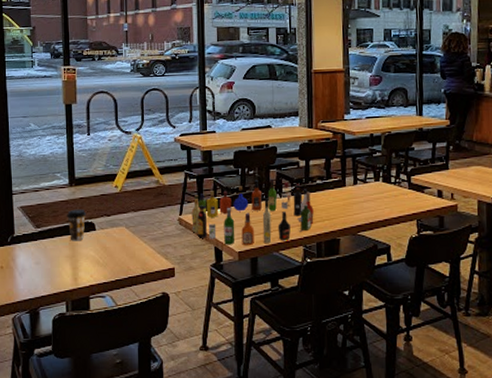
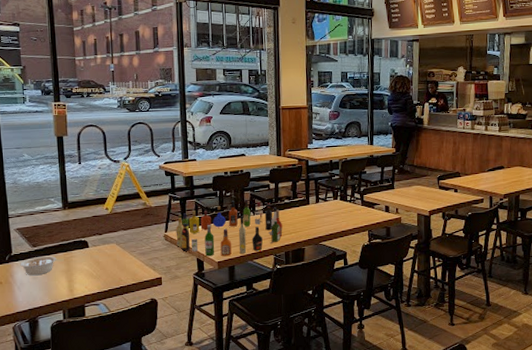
legume: none [22,238,63,261] -> present [20,255,58,276]
coffee cup: present [67,209,87,241] -> none [61,229,80,258]

